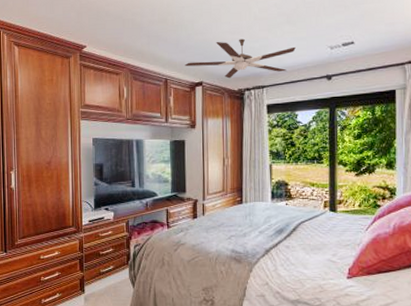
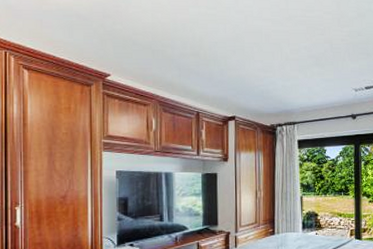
ceiling fan: present [185,38,296,79] -> none [217,77,324,114]

